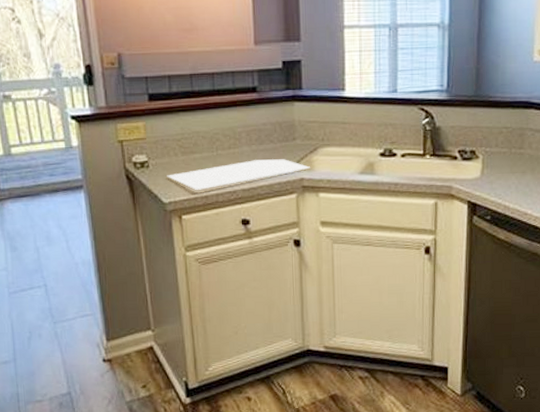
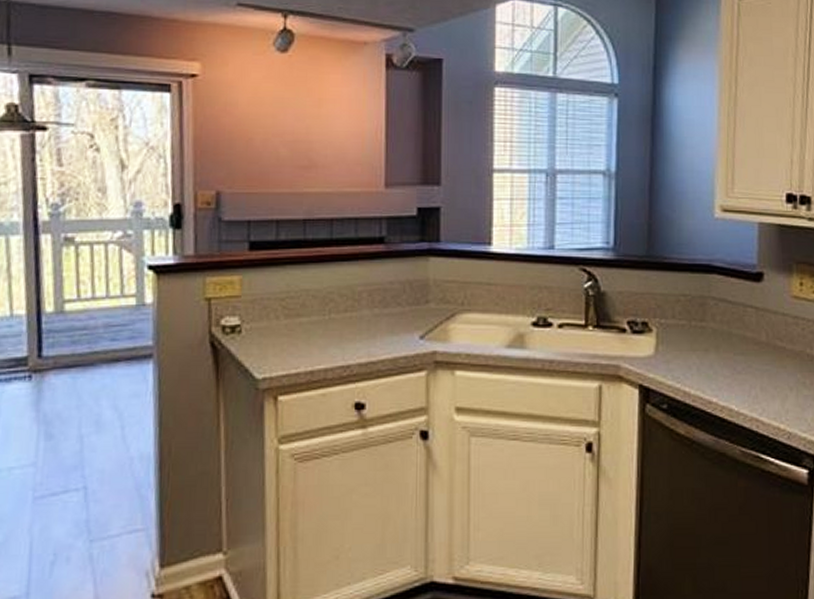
cutting board: present [167,159,310,190] -> none [263,326,445,363]

